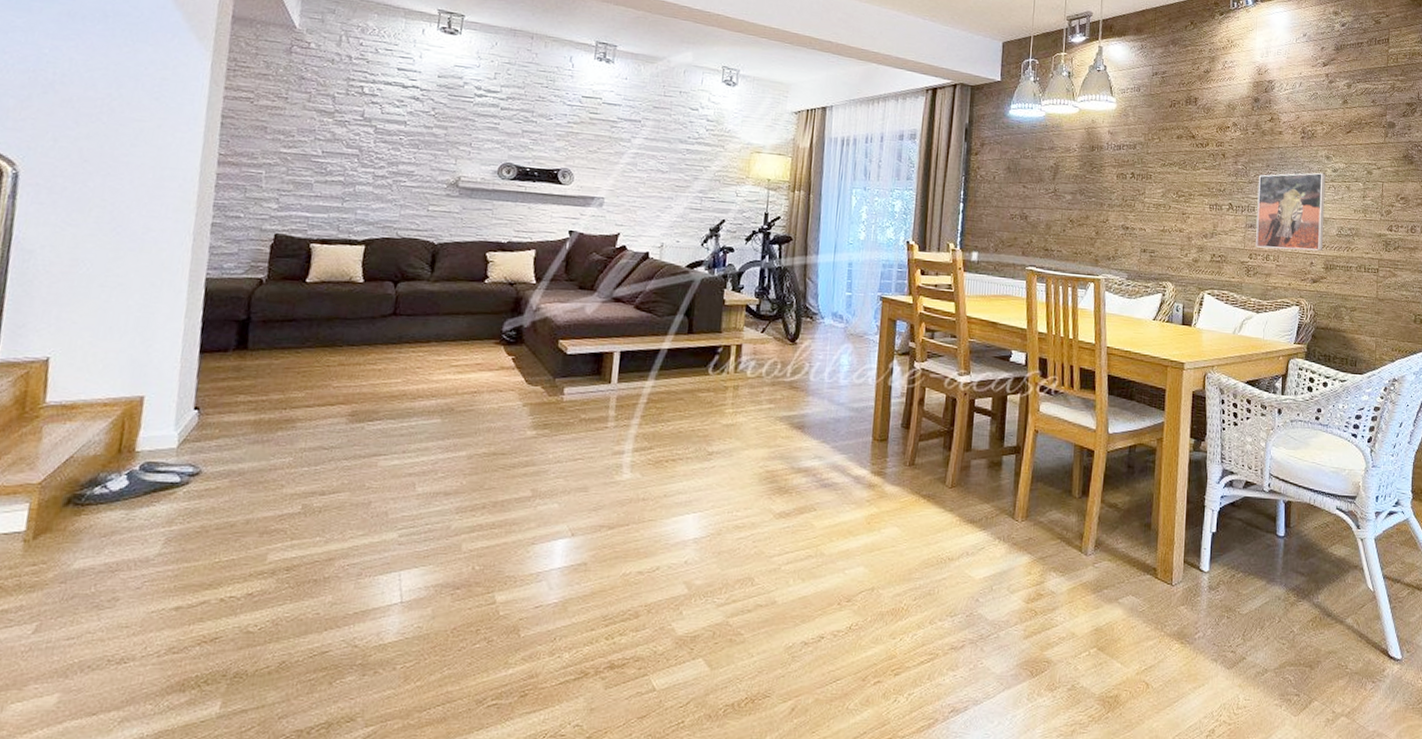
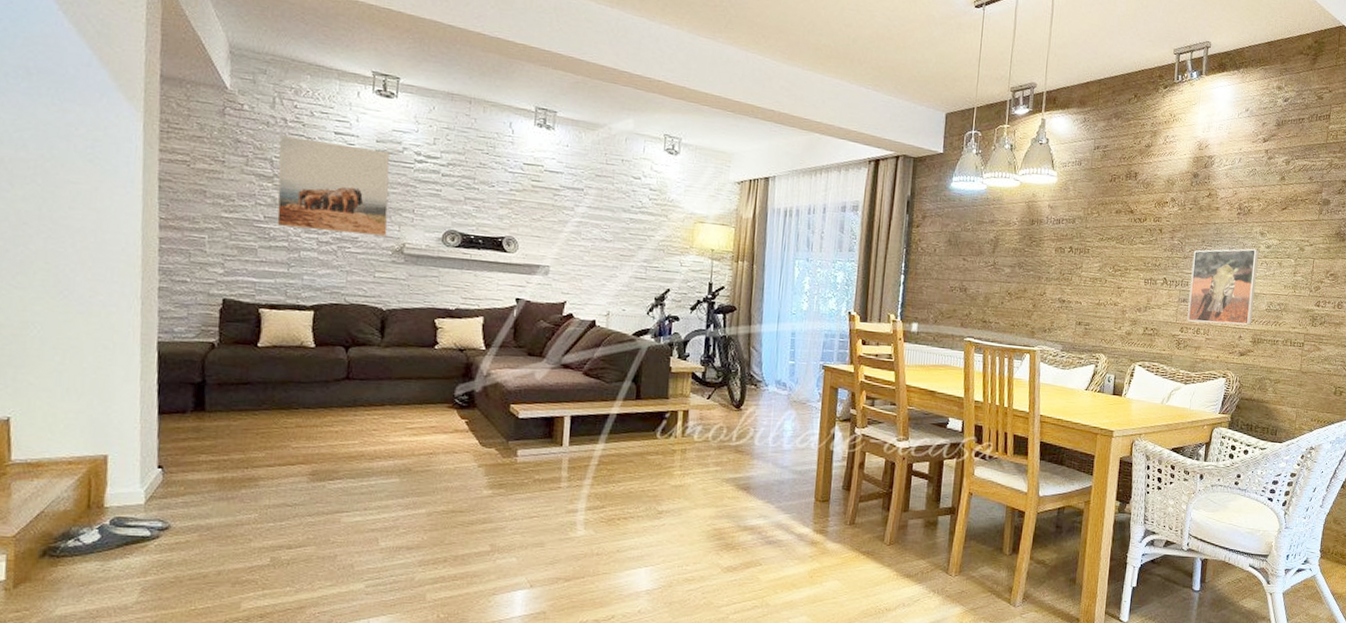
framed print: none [334,72,451,170] -> present [277,135,390,236]

